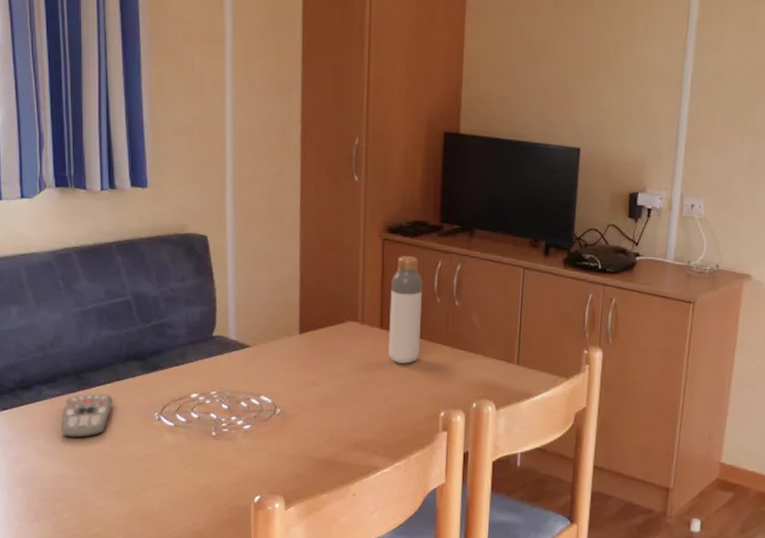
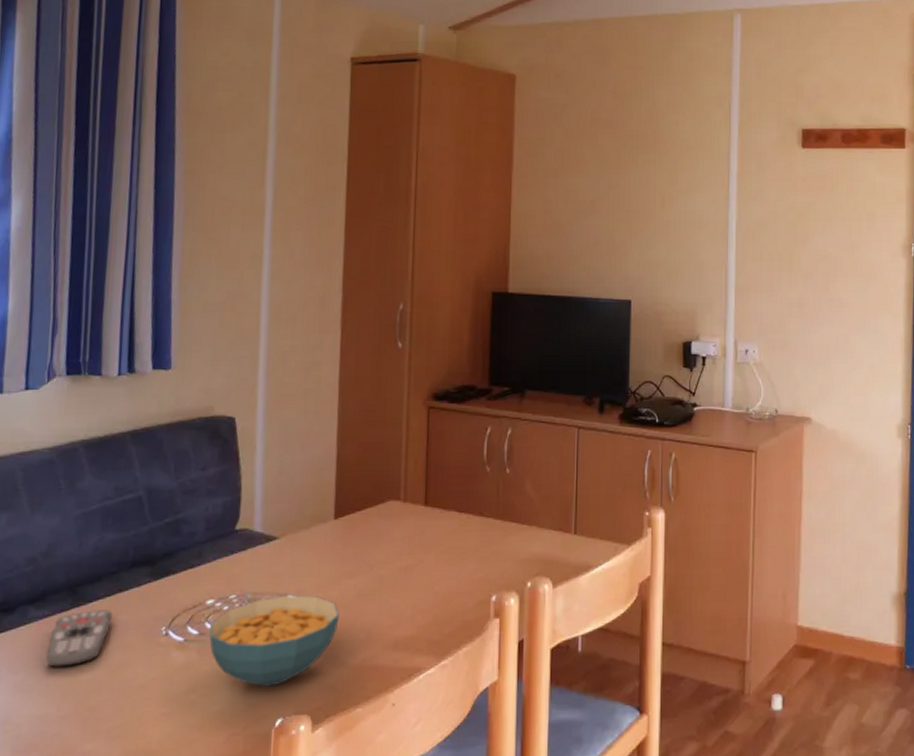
cereal bowl: none [196,395,306,470] -> present [209,595,340,687]
bottle: present [388,256,423,364] -> none [433,424,472,544]

